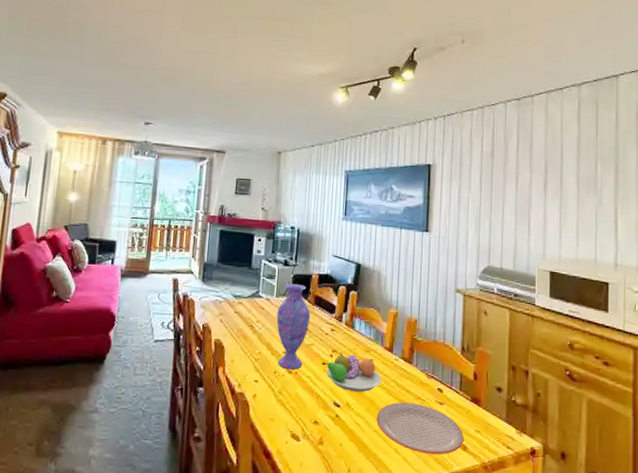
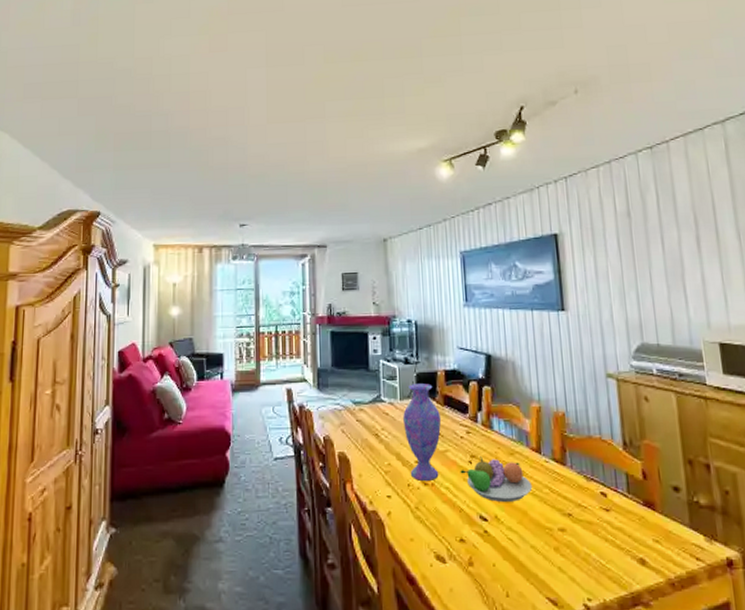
plate: present [376,402,465,455] -> none [531,511,642,572]

